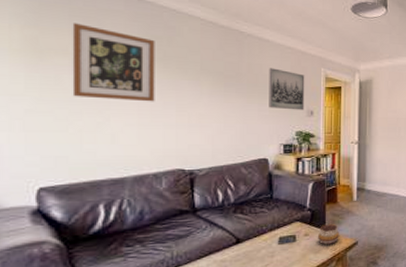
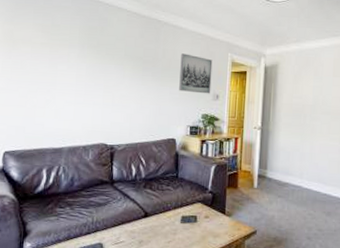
wall art: present [72,23,155,102] -> none [31,18,92,84]
decorative bowl: present [318,224,339,245] -> none [218,209,238,230]

